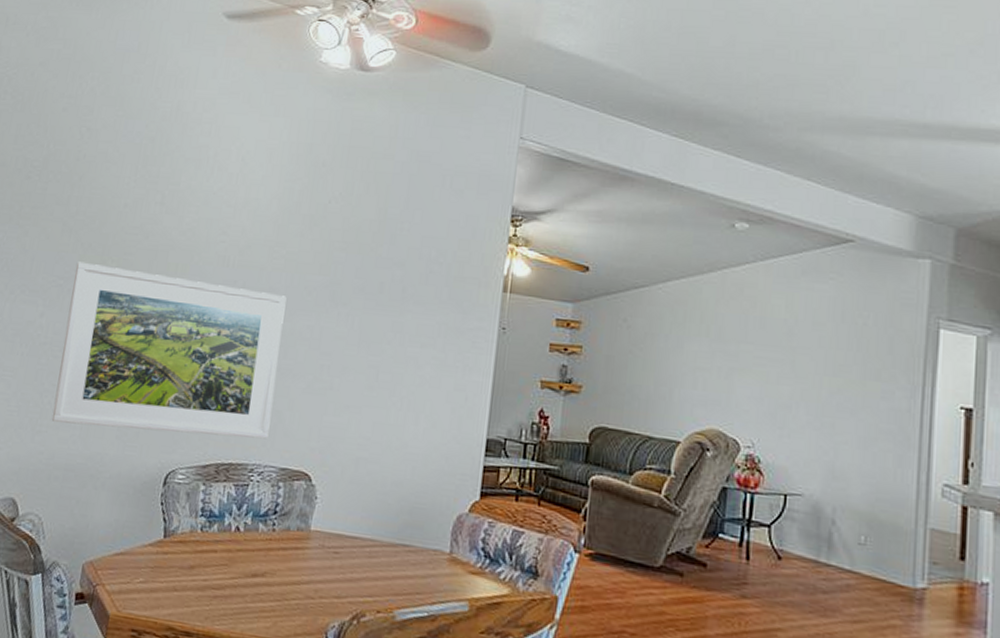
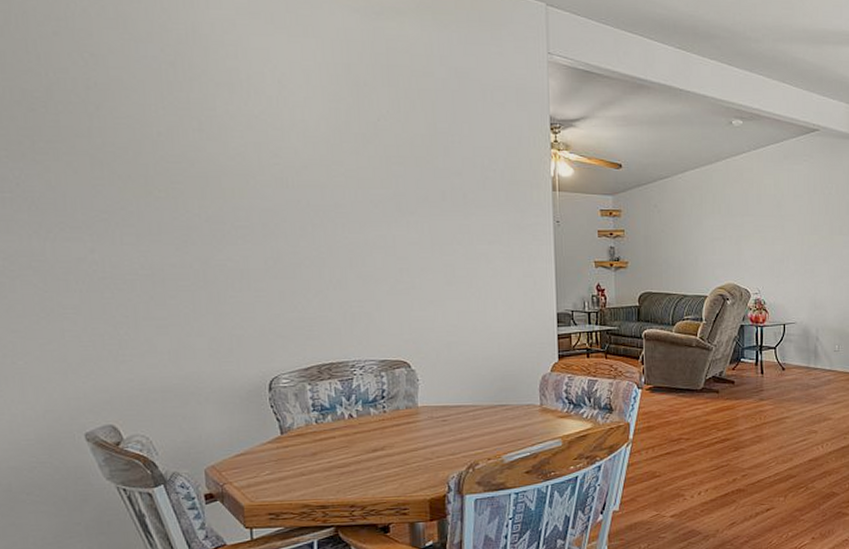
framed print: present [51,261,287,439] -> none [118,194,362,351]

